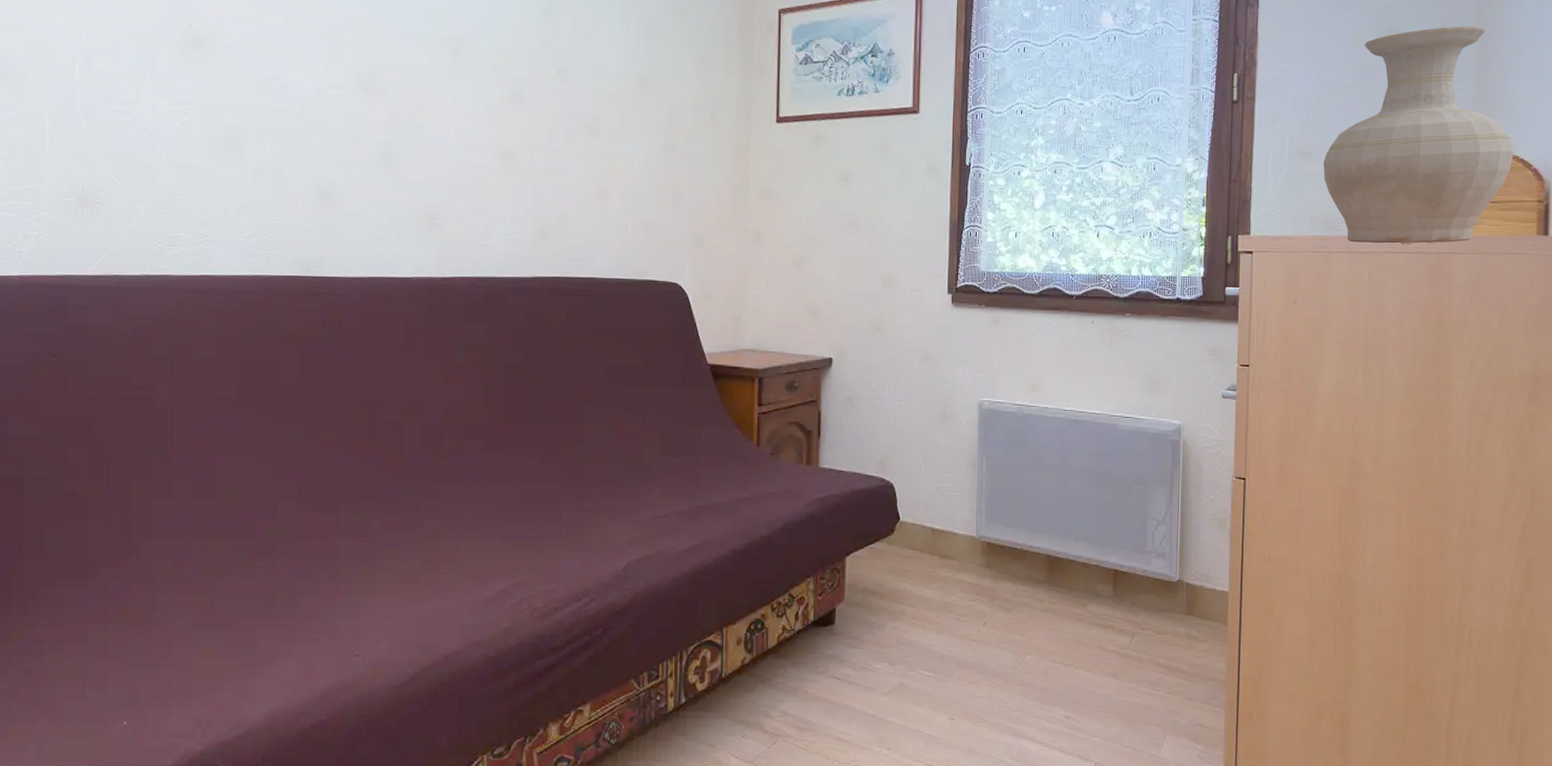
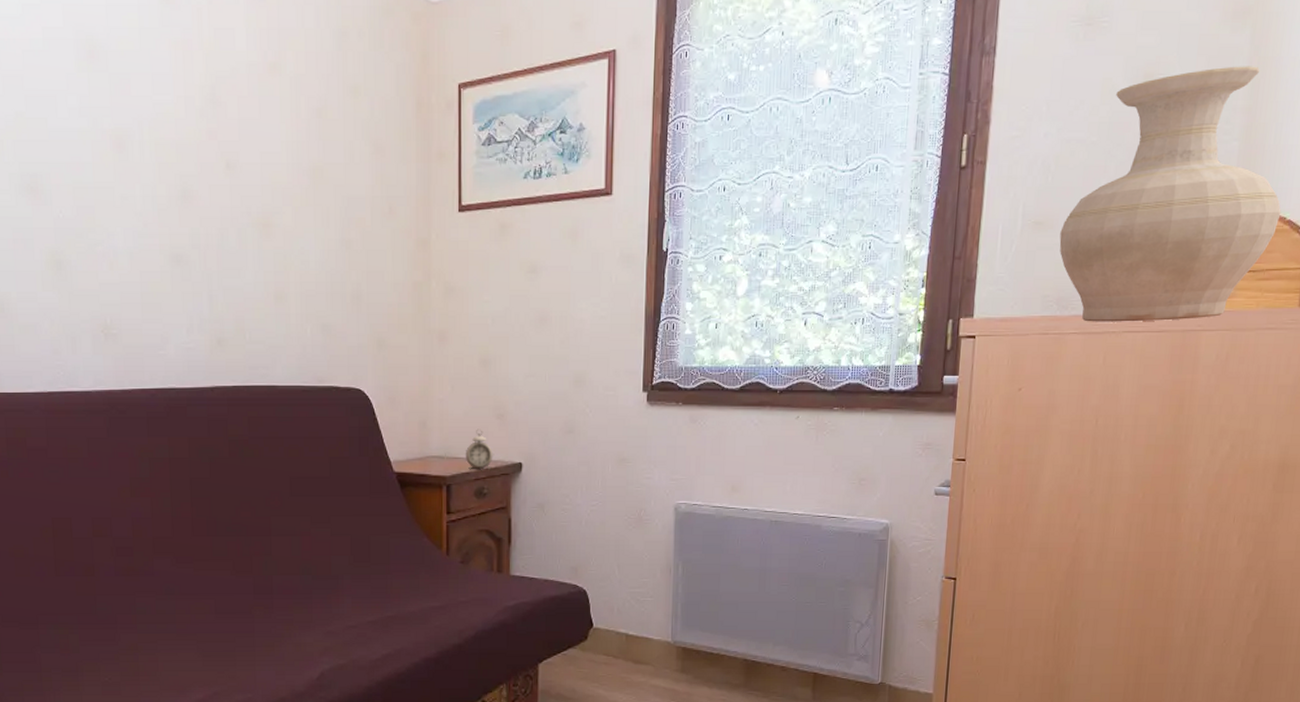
alarm clock: none [777,324,805,364] -> present [465,429,493,470]

